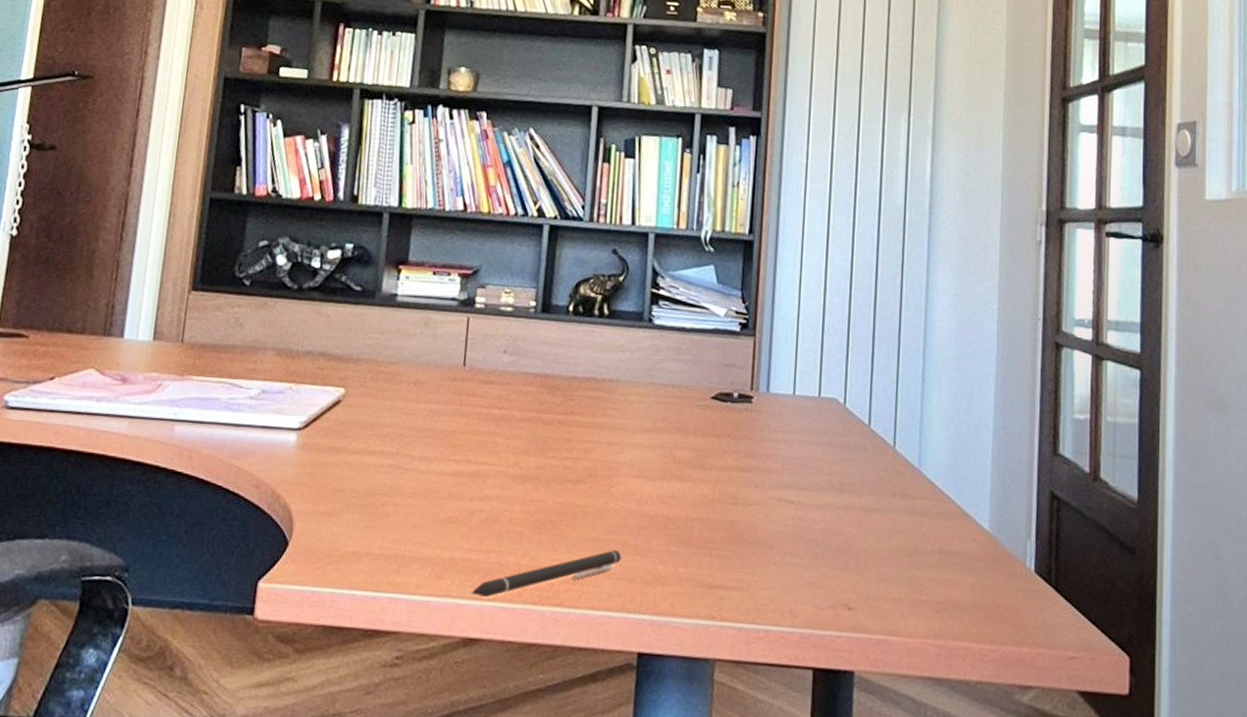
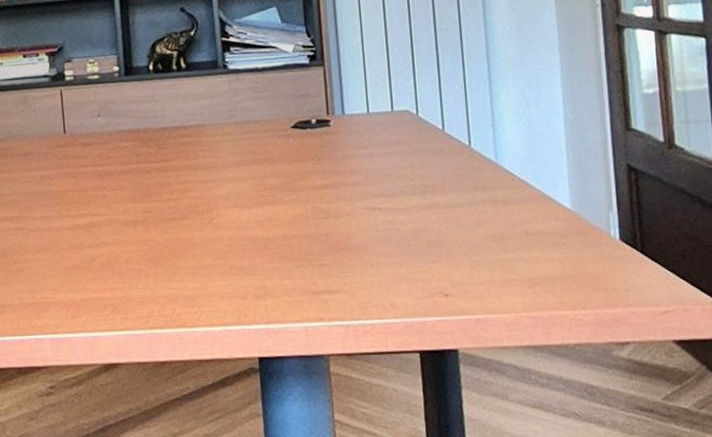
pen: present [470,550,621,597] -> none [104,273,231,328]

